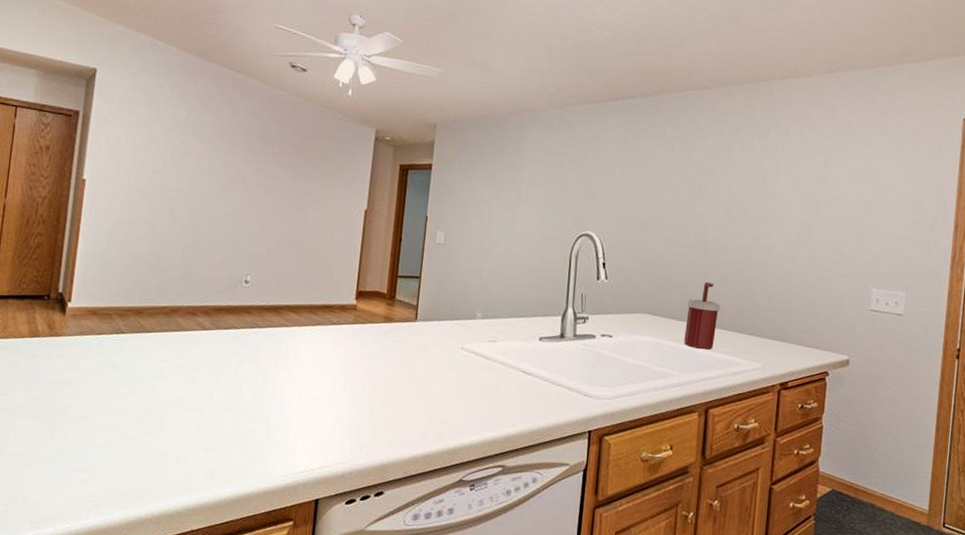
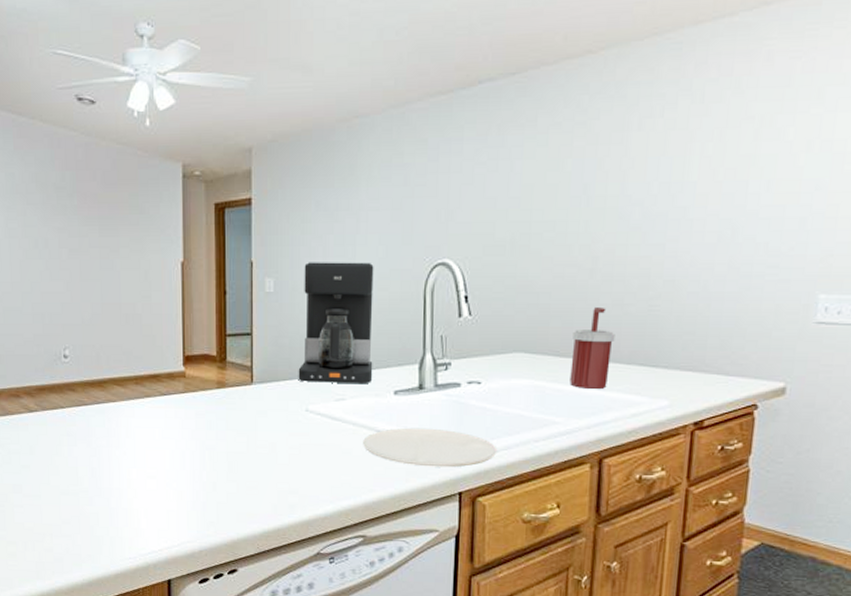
coffee maker: none [457,222,530,330] -> present [298,262,374,385]
plate: none [509,370,623,409] -> present [363,427,497,468]

